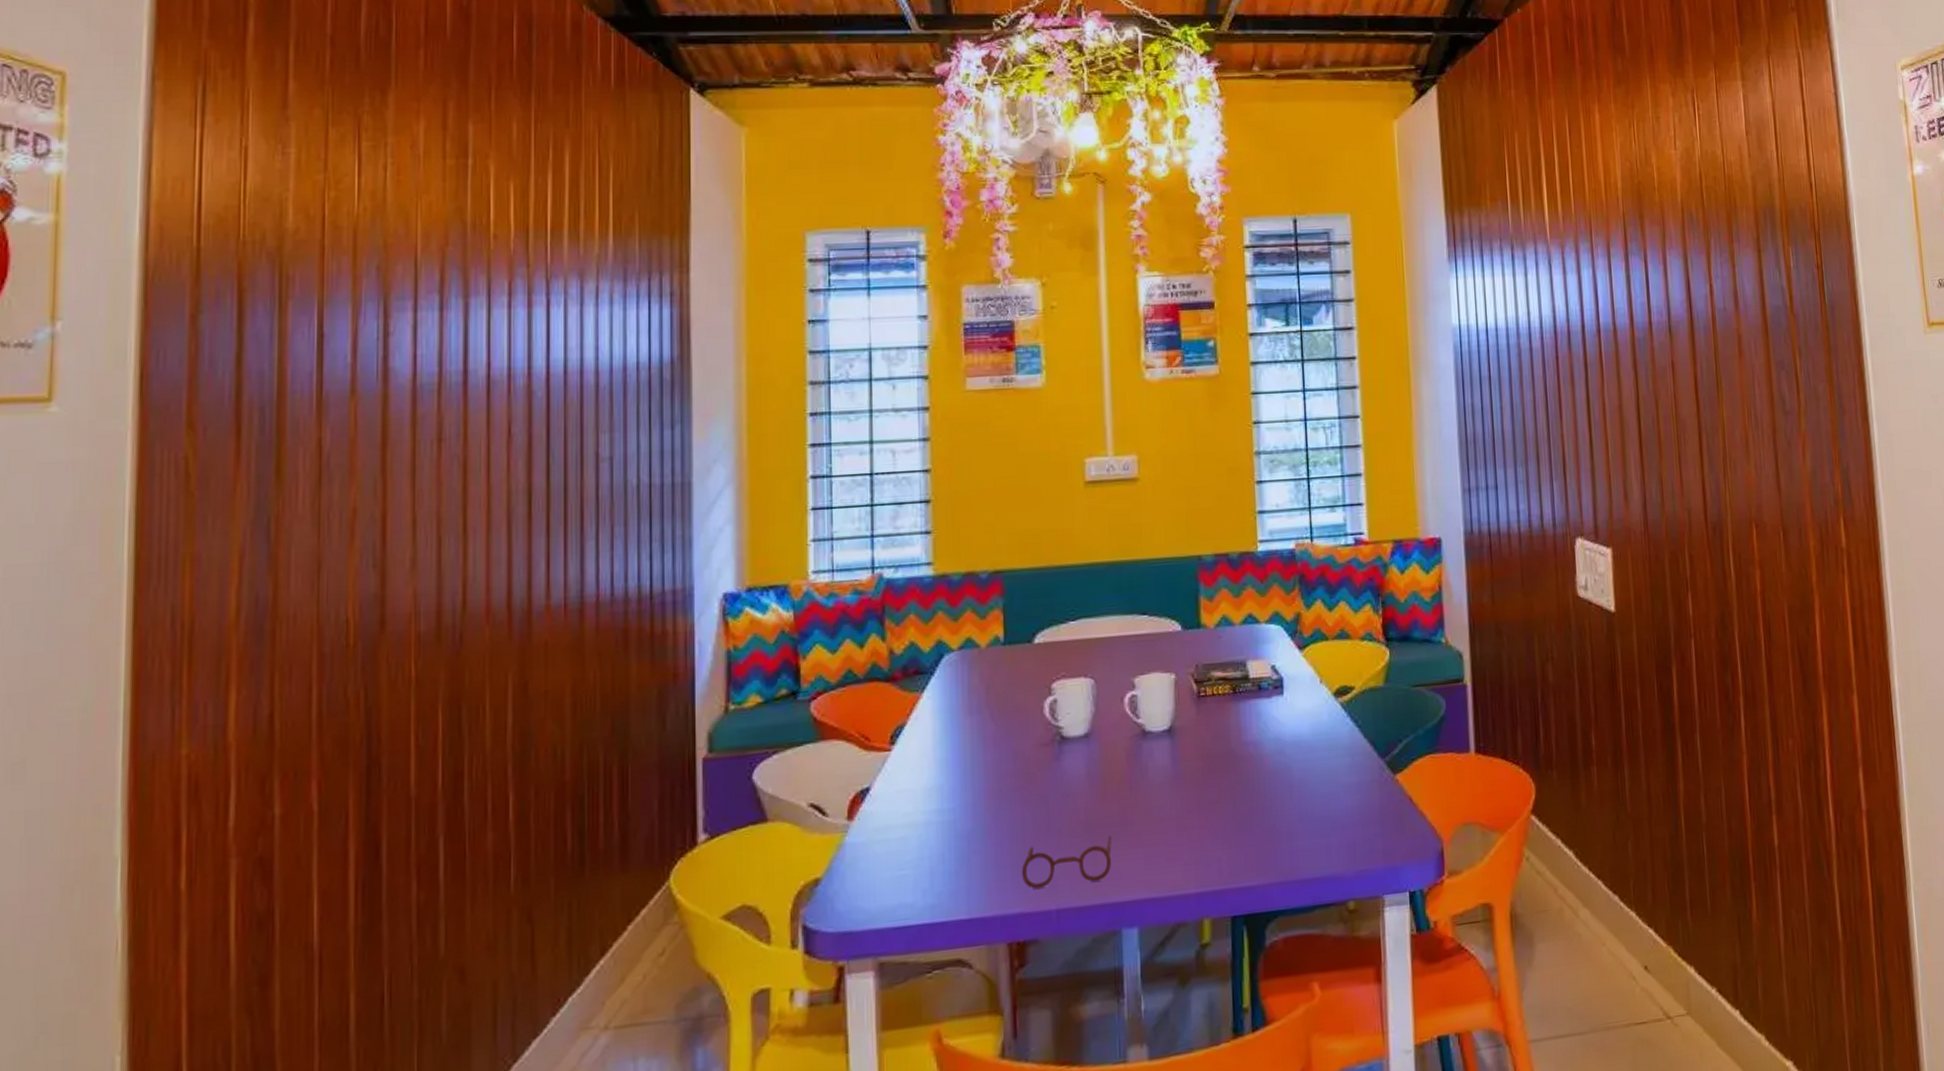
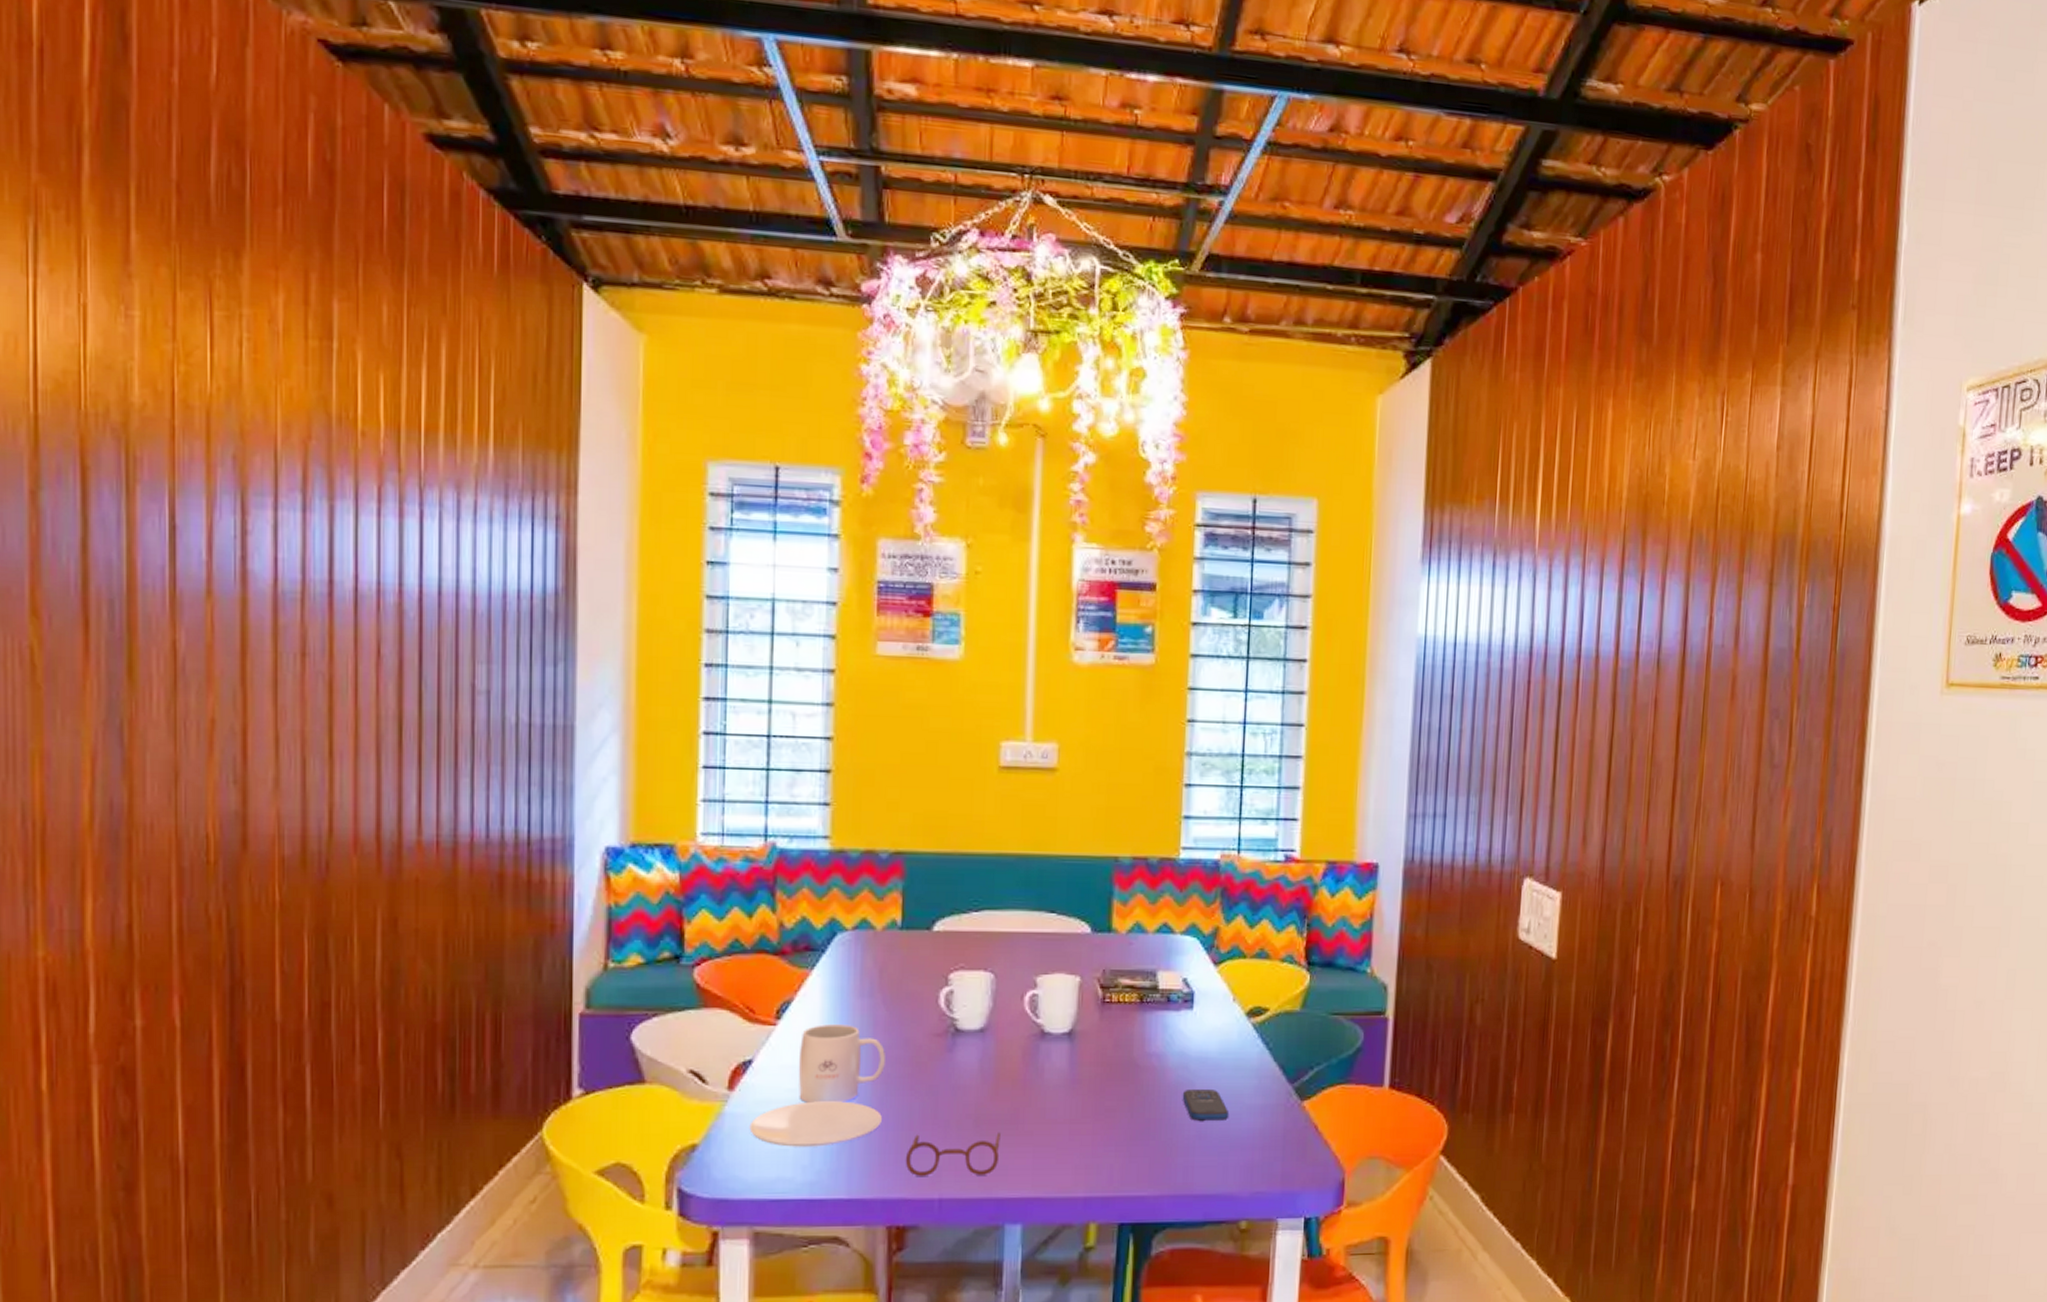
plate: none [869,819,997,872] -> present [749,1101,882,1147]
mug: none [913,743,998,825] -> present [798,1024,887,1103]
mobile phone: none [1281,772,1328,806] -> present [1182,1088,1230,1122]

